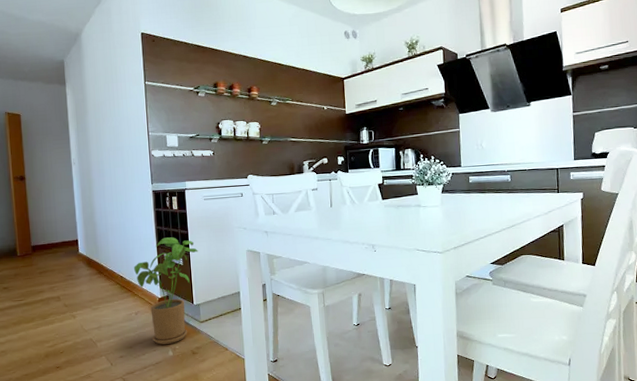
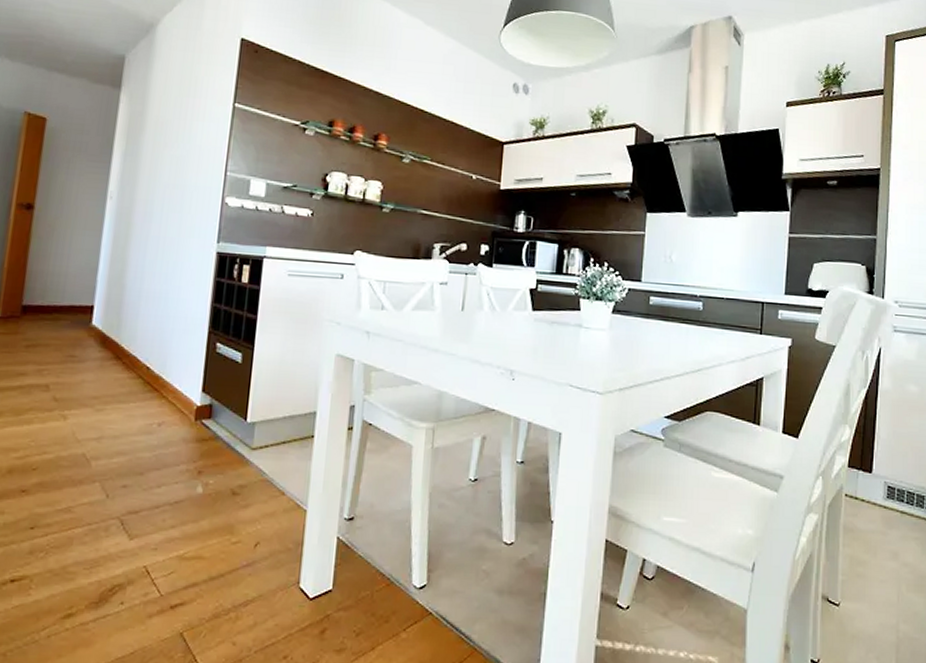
house plant: present [134,237,198,345] -> none [168,320,267,476]

